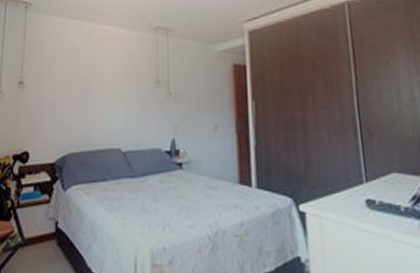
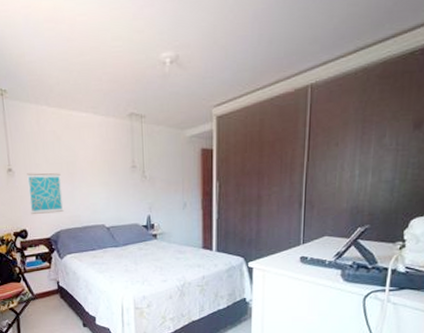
wall art: none [36,86,76,134] -> present [27,173,64,215]

